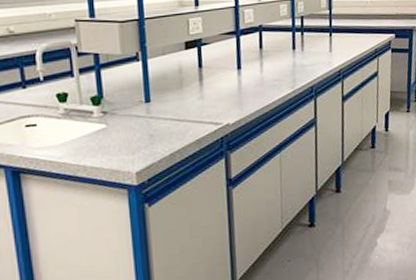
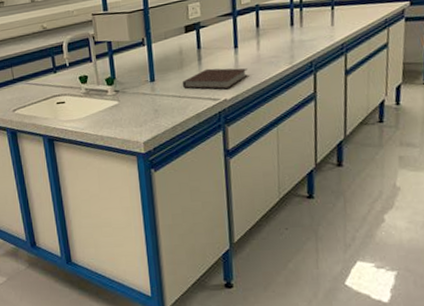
notebook: none [181,89,251,113] -> present [182,68,248,90]

